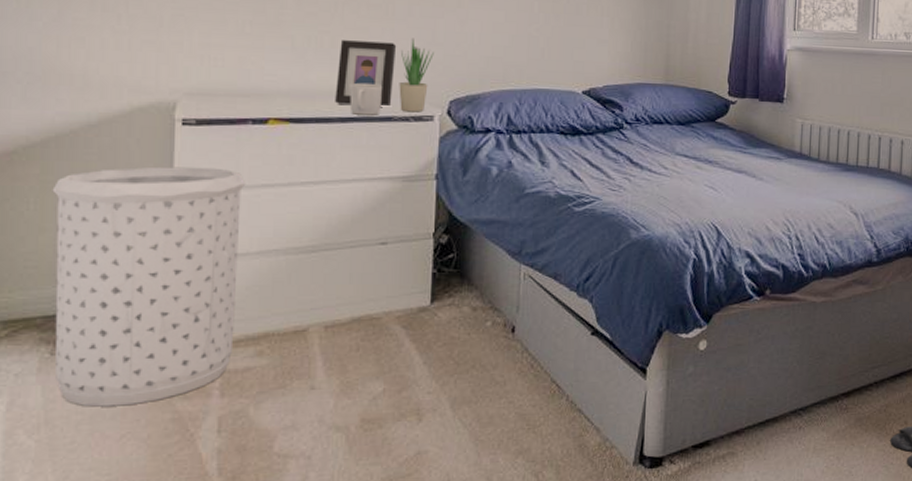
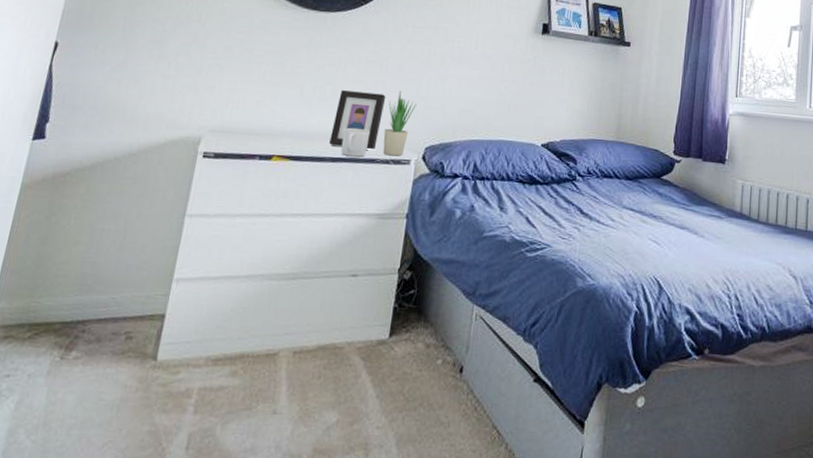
laundry basket: present [52,166,246,407] -> none [60,192,246,415]

